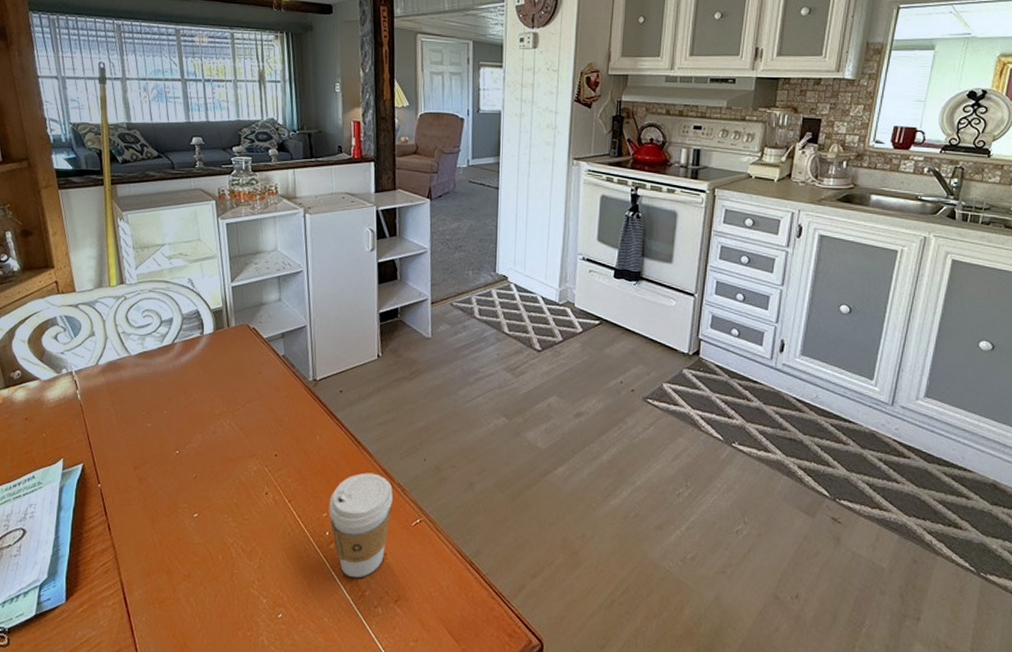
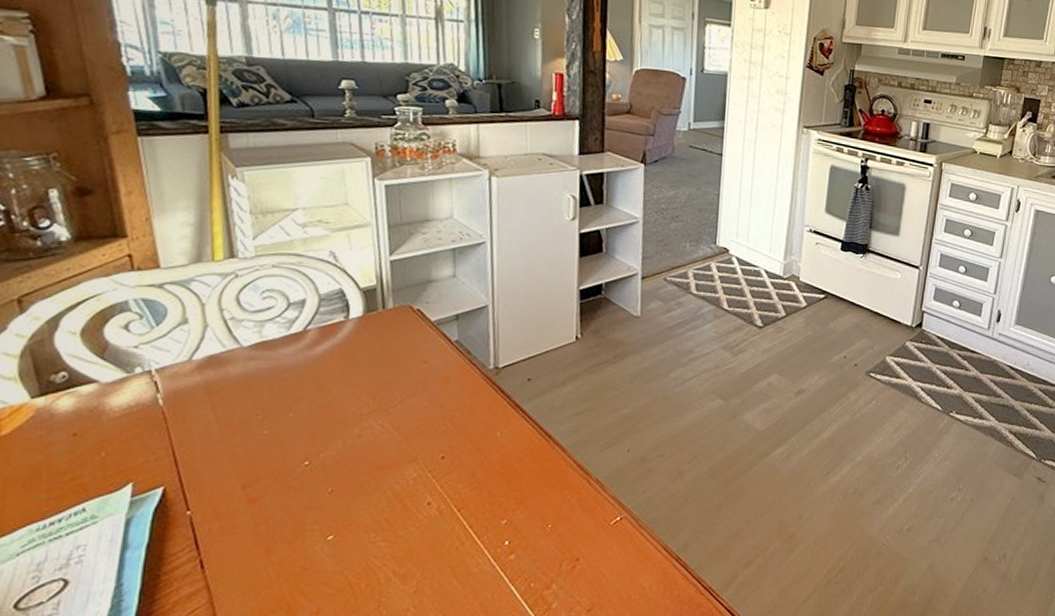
coffee cup: present [328,472,393,578] -> none [509,469,589,591]

